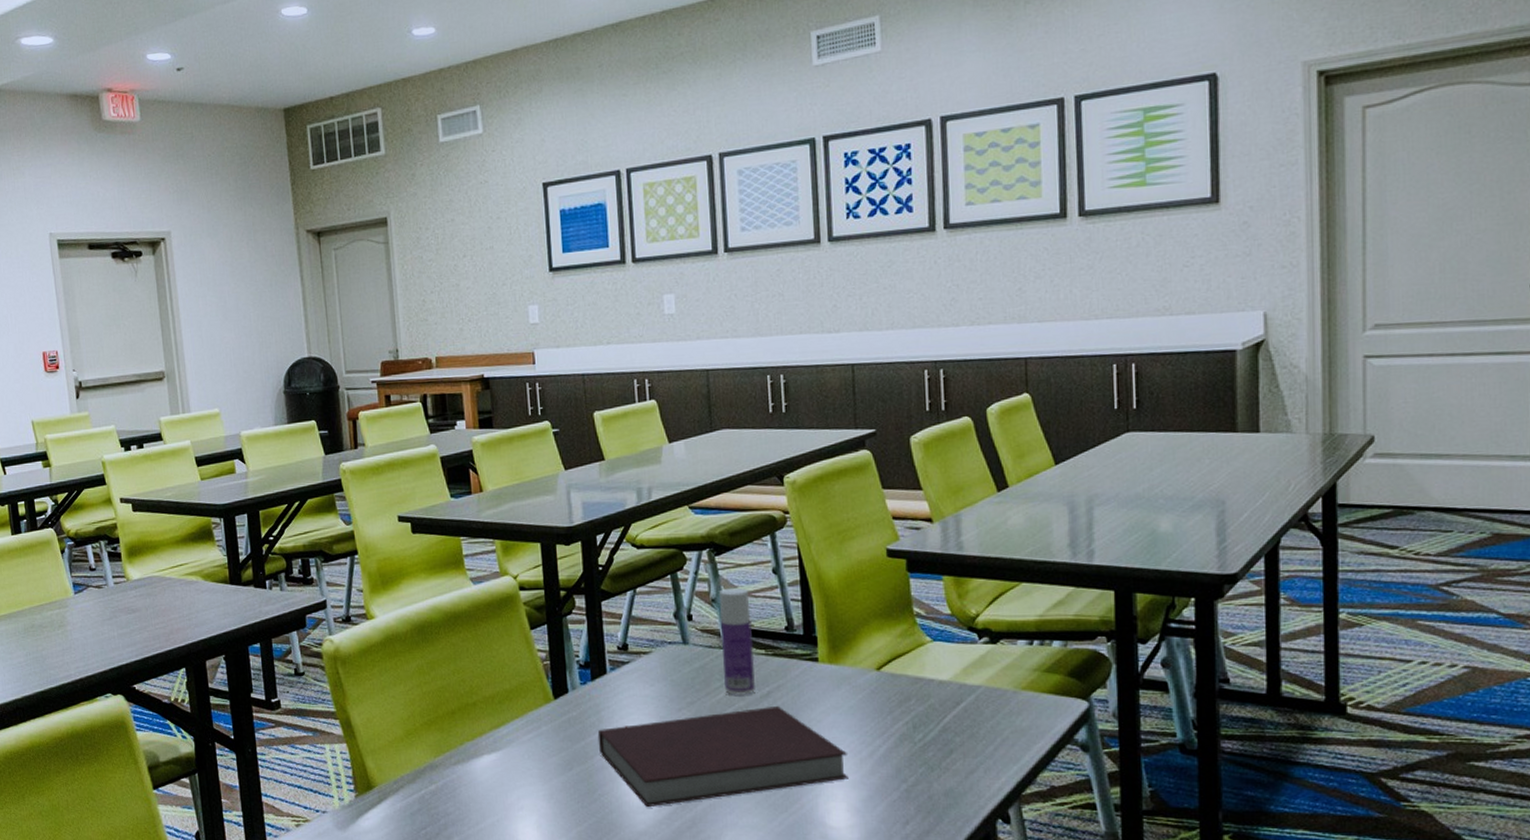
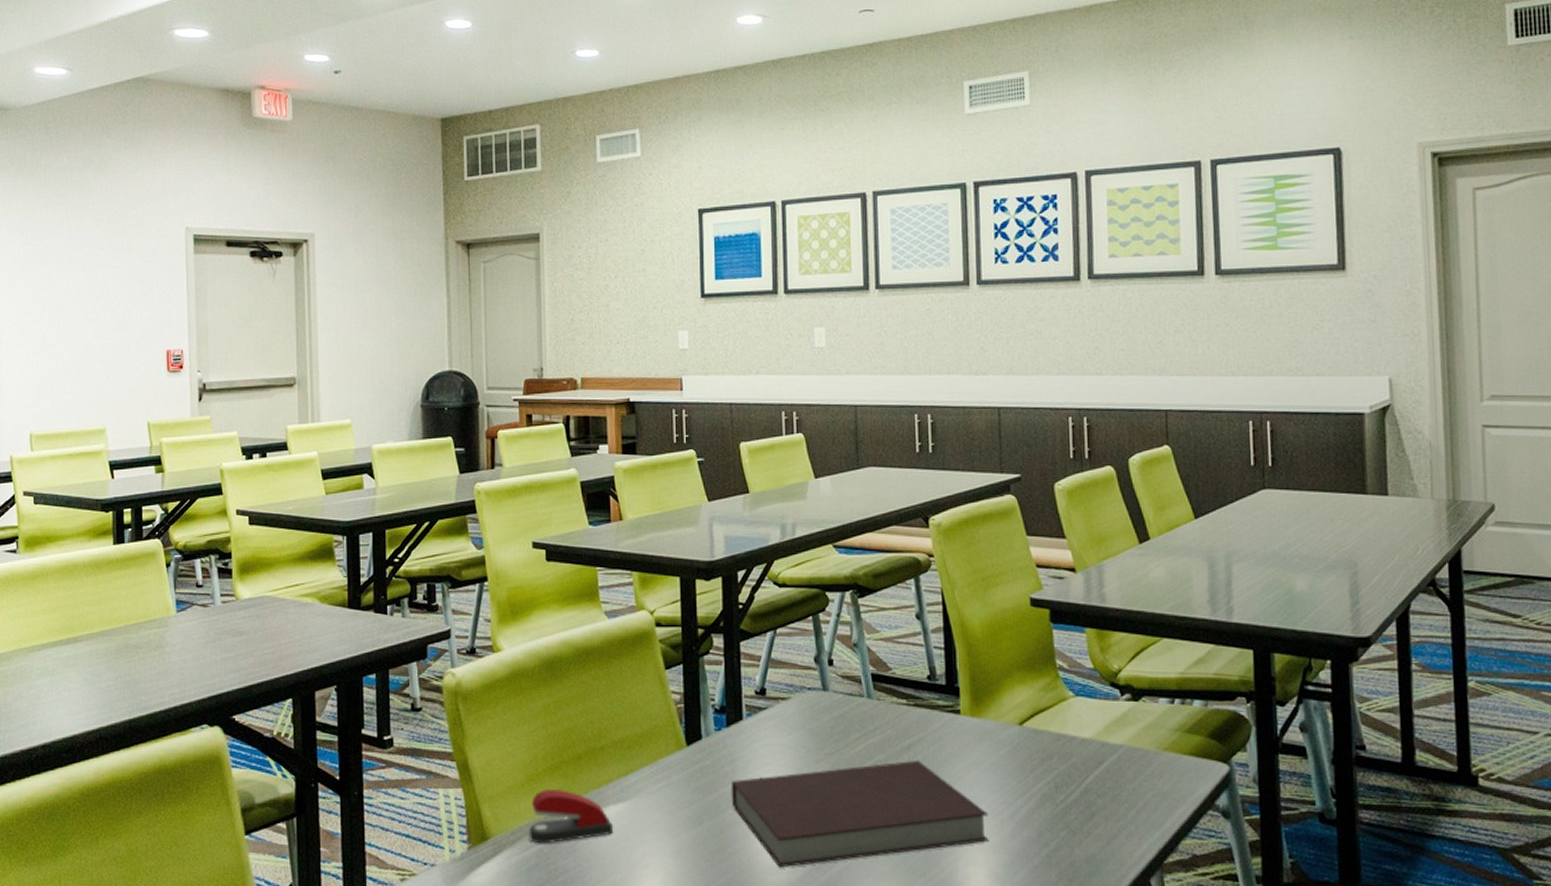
stapler: none [410,741,490,791] -> present [529,788,614,844]
bottle: present [718,587,755,696] -> none [860,632,896,749]

